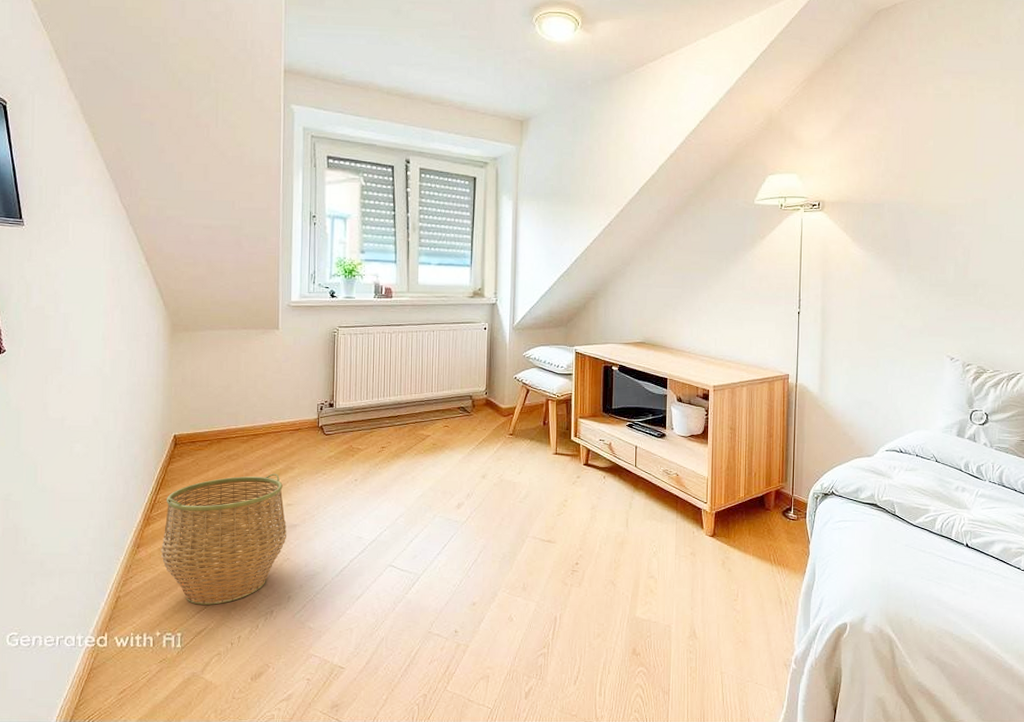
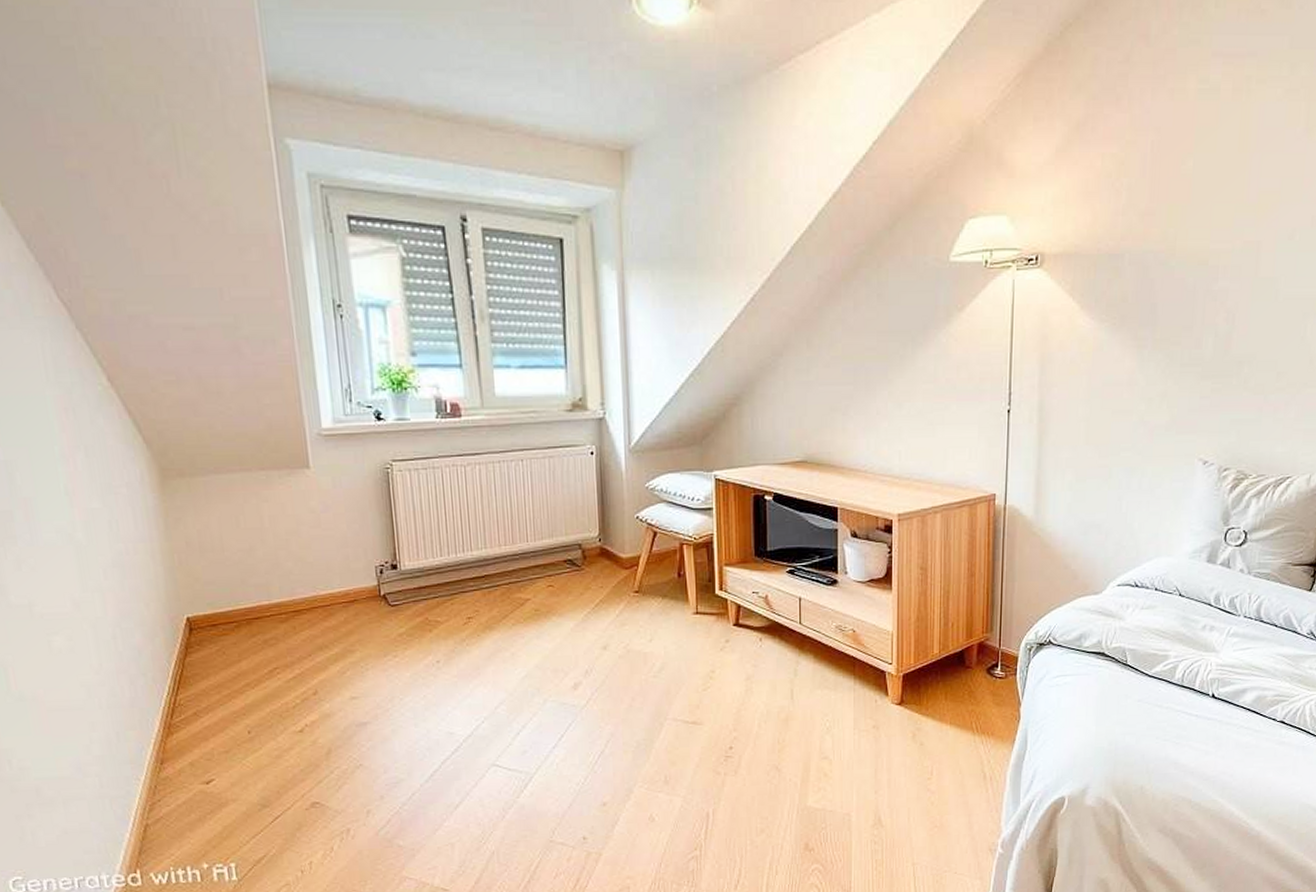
basket: present [160,473,287,605] -> none [189,660,355,828]

